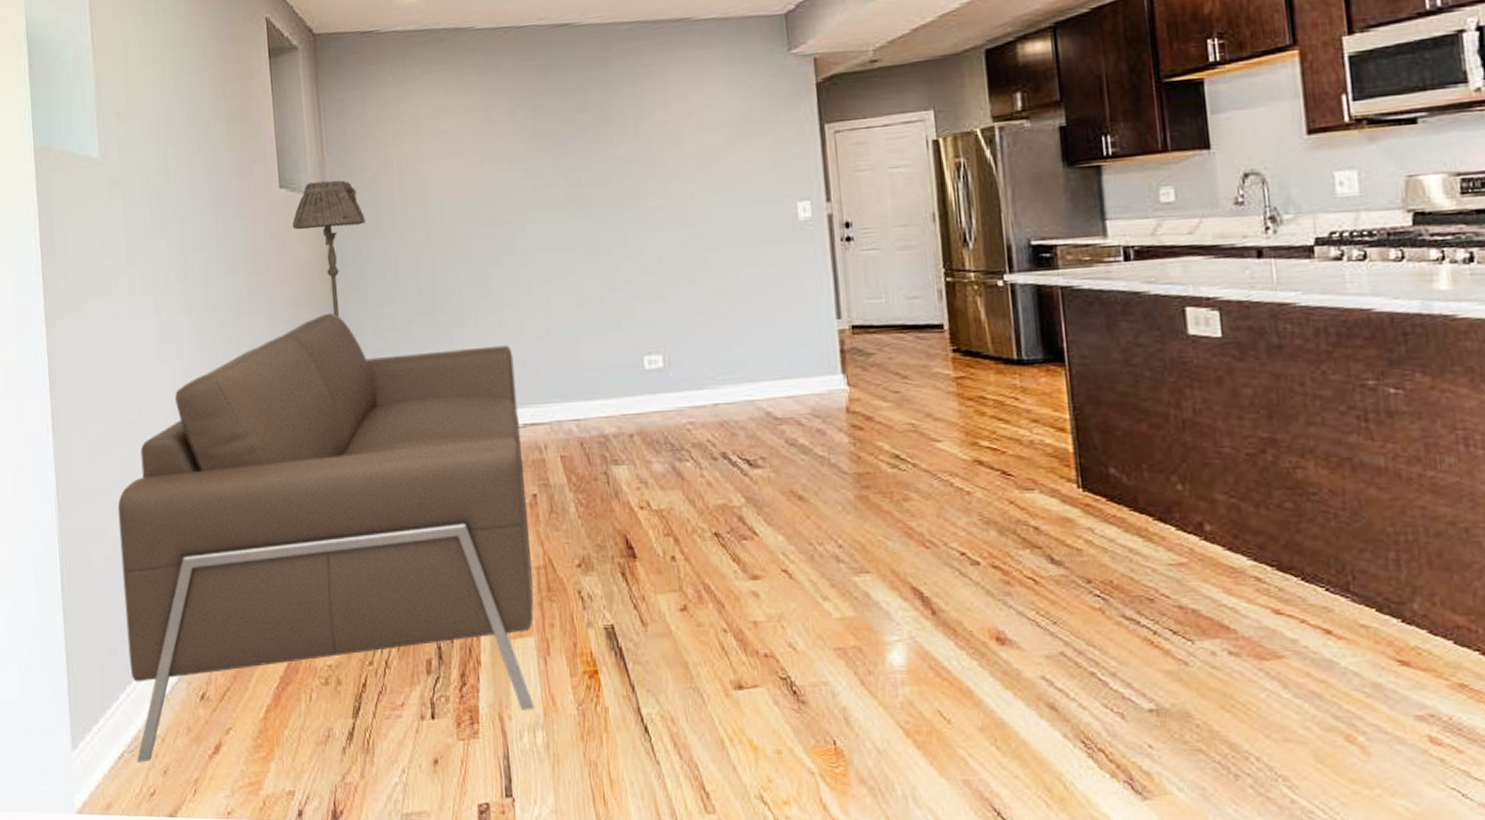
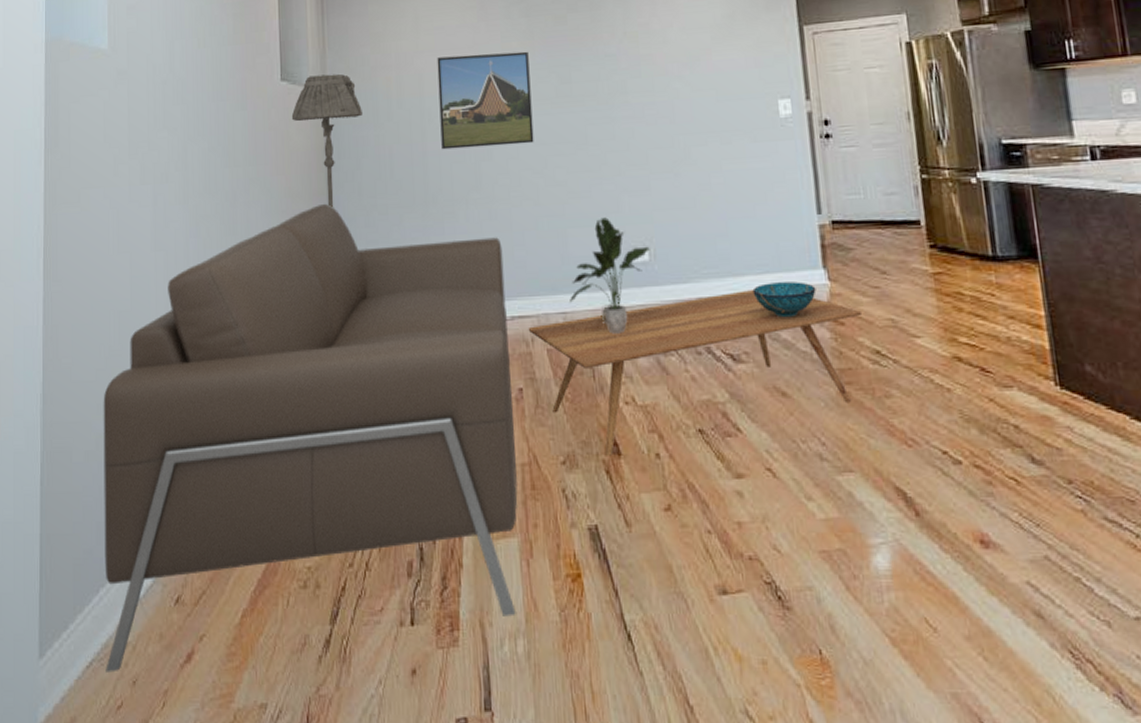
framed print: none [440,154,544,257] -> present [437,51,534,150]
coffee table: none [541,396,882,559] -> present [528,290,863,456]
potted plant: none [583,324,664,440] -> present [570,217,650,334]
decorative bowl: none [769,387,835,423] -> present [752,281,816,318]

